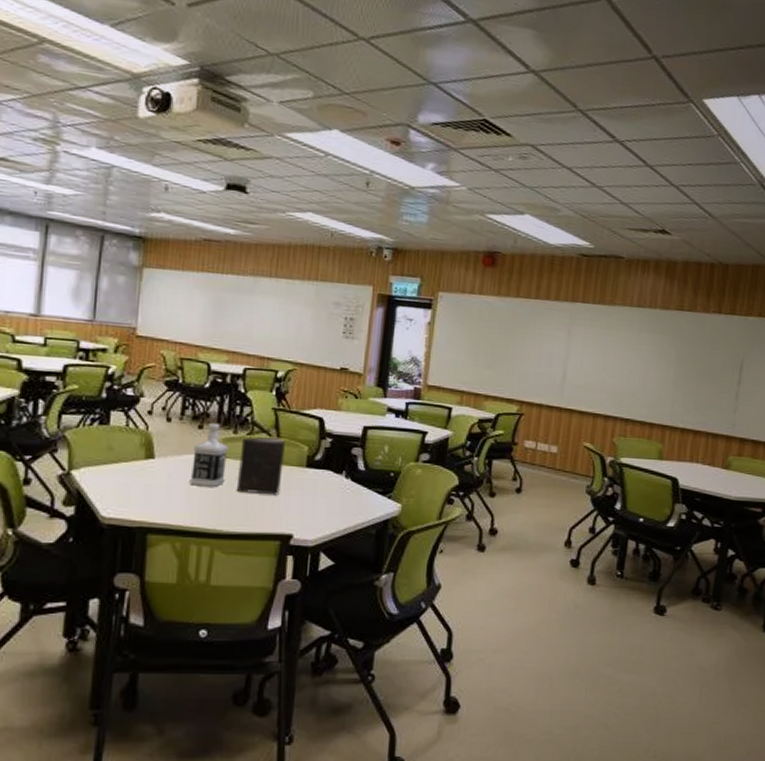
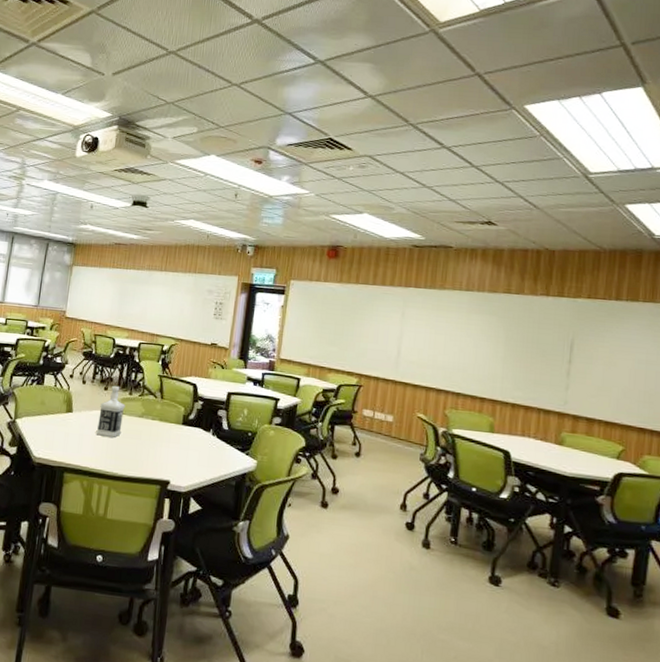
book: present [236,437,285,496] -> none [129,398,167,447]

